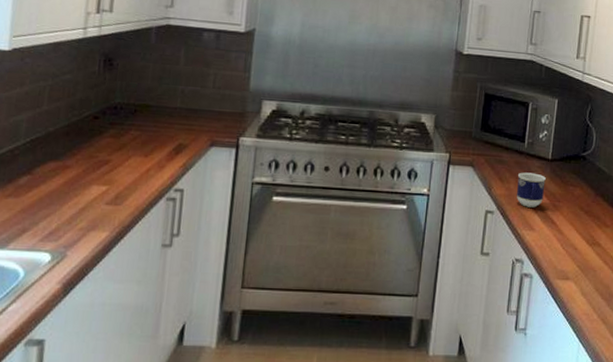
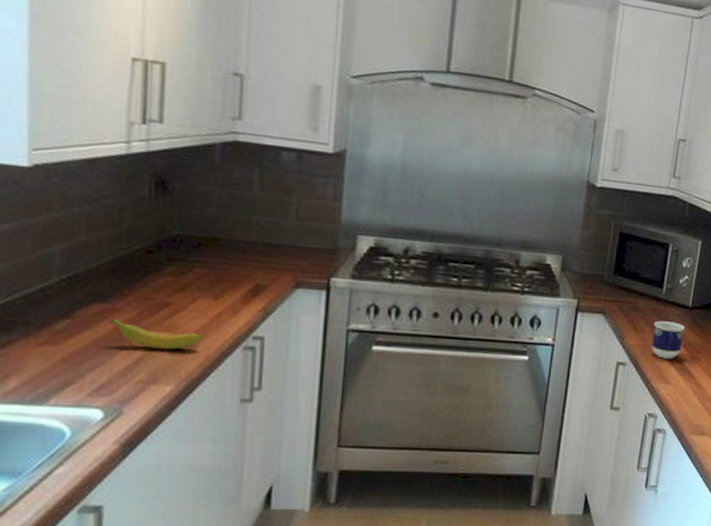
banana: none [62,173,133,201] -> present [111,318,201,350]

